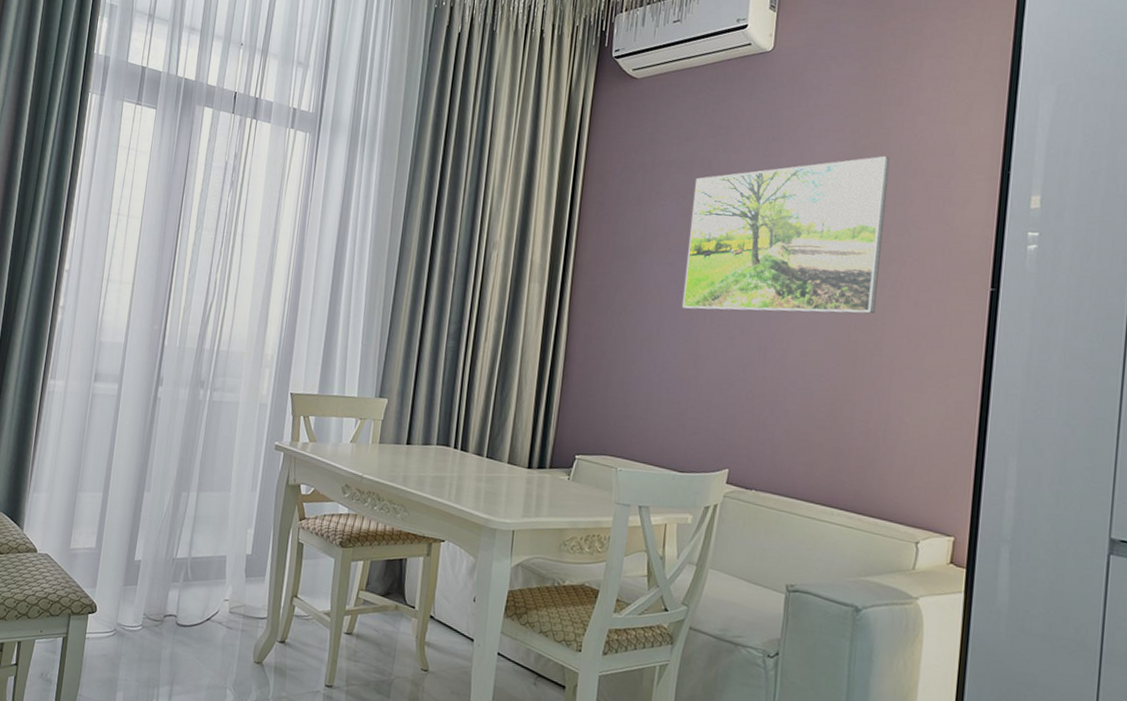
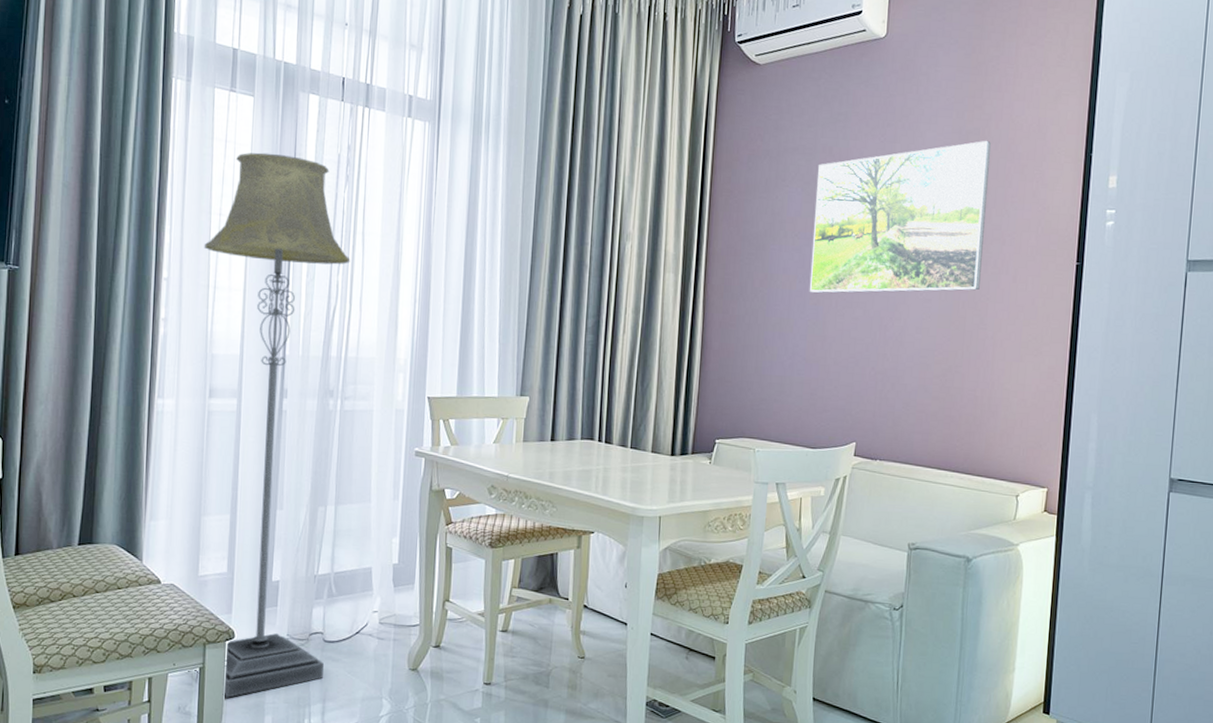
floor lamp: none [57,159,229,670] -> present [193,152,351,698]

